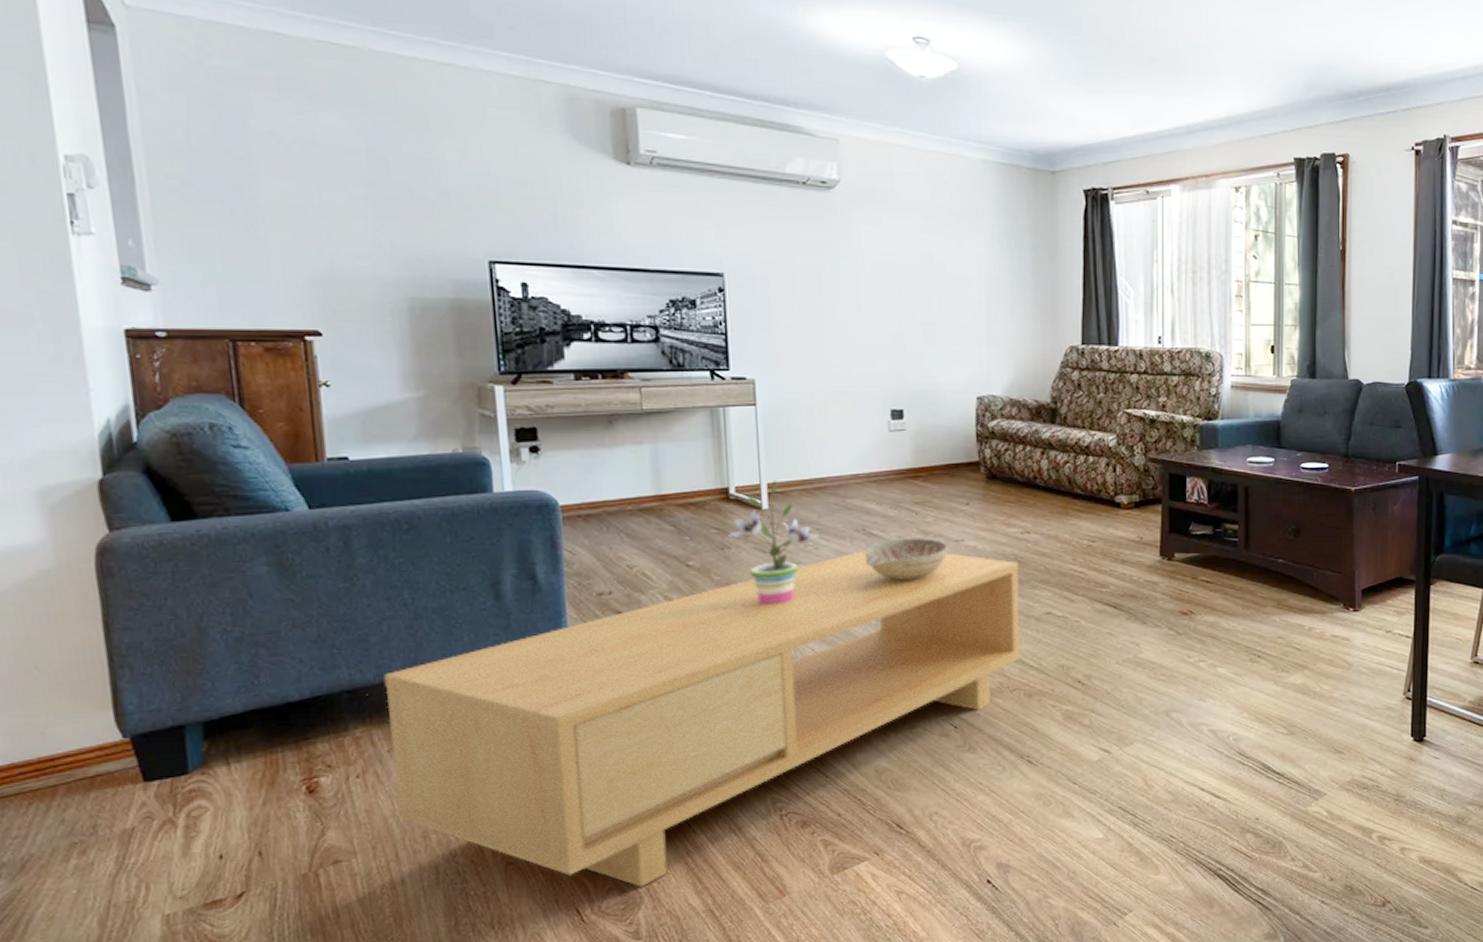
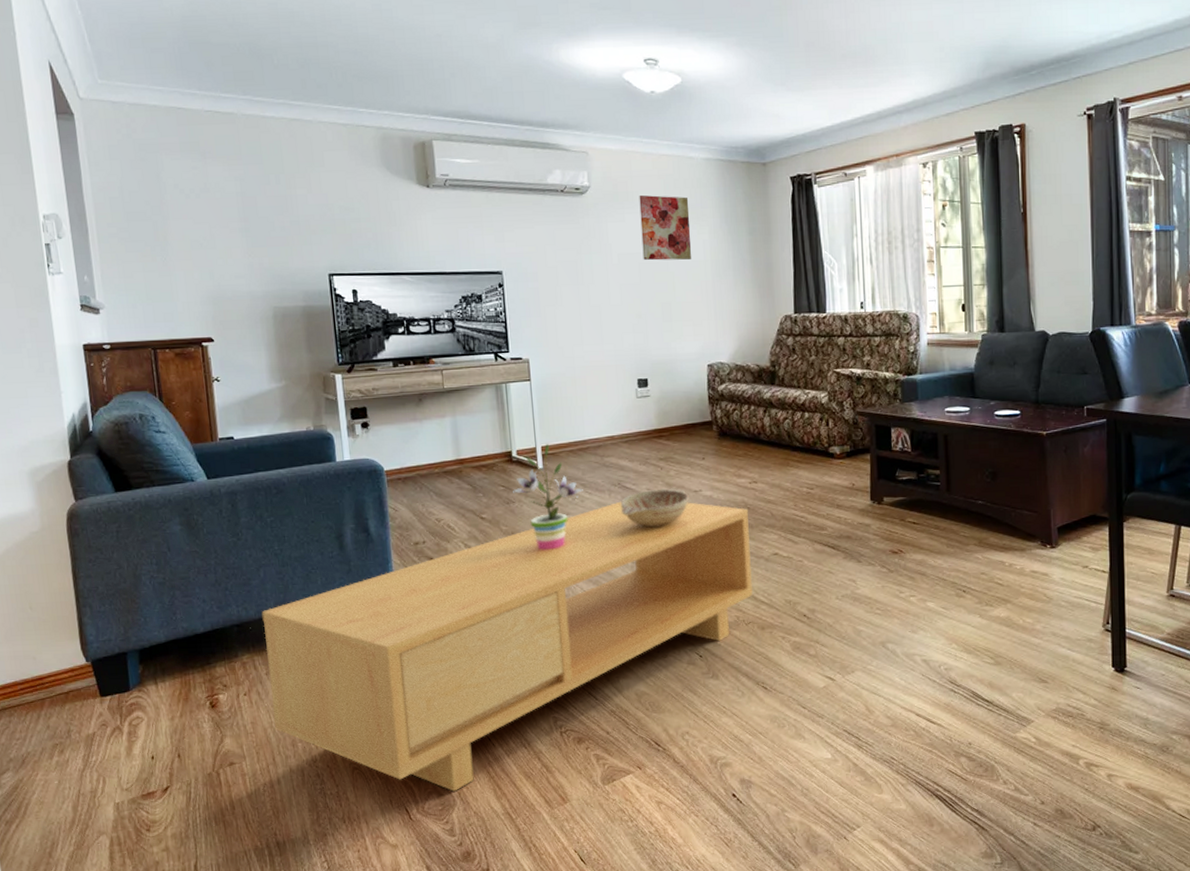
wall art: none [900,197,963,275] -> present [639,195,692,261]

